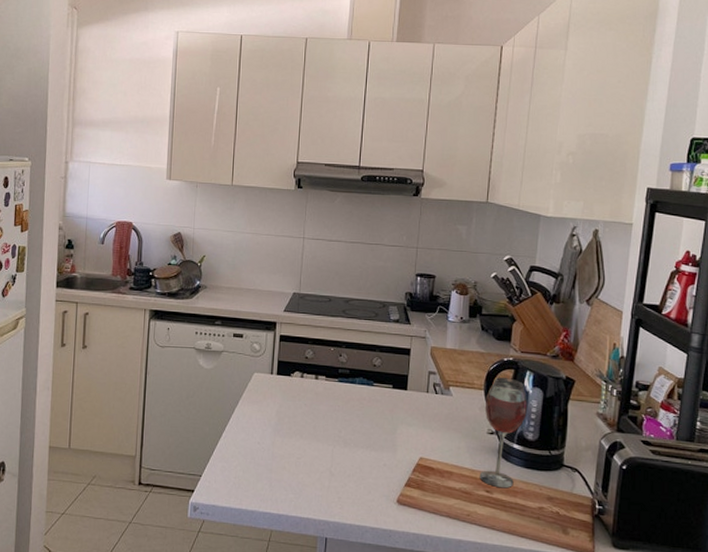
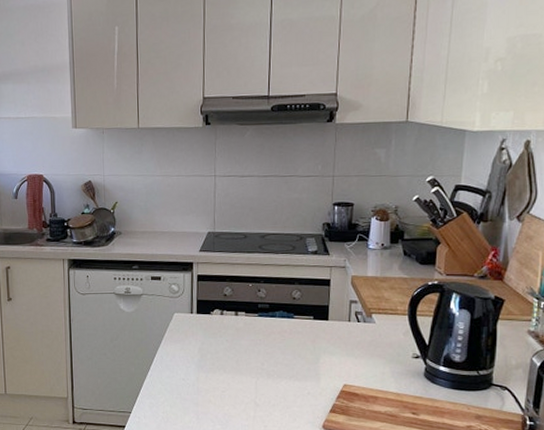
wineglass: present [479,377,528,489] -> none [405,302,454,410]

